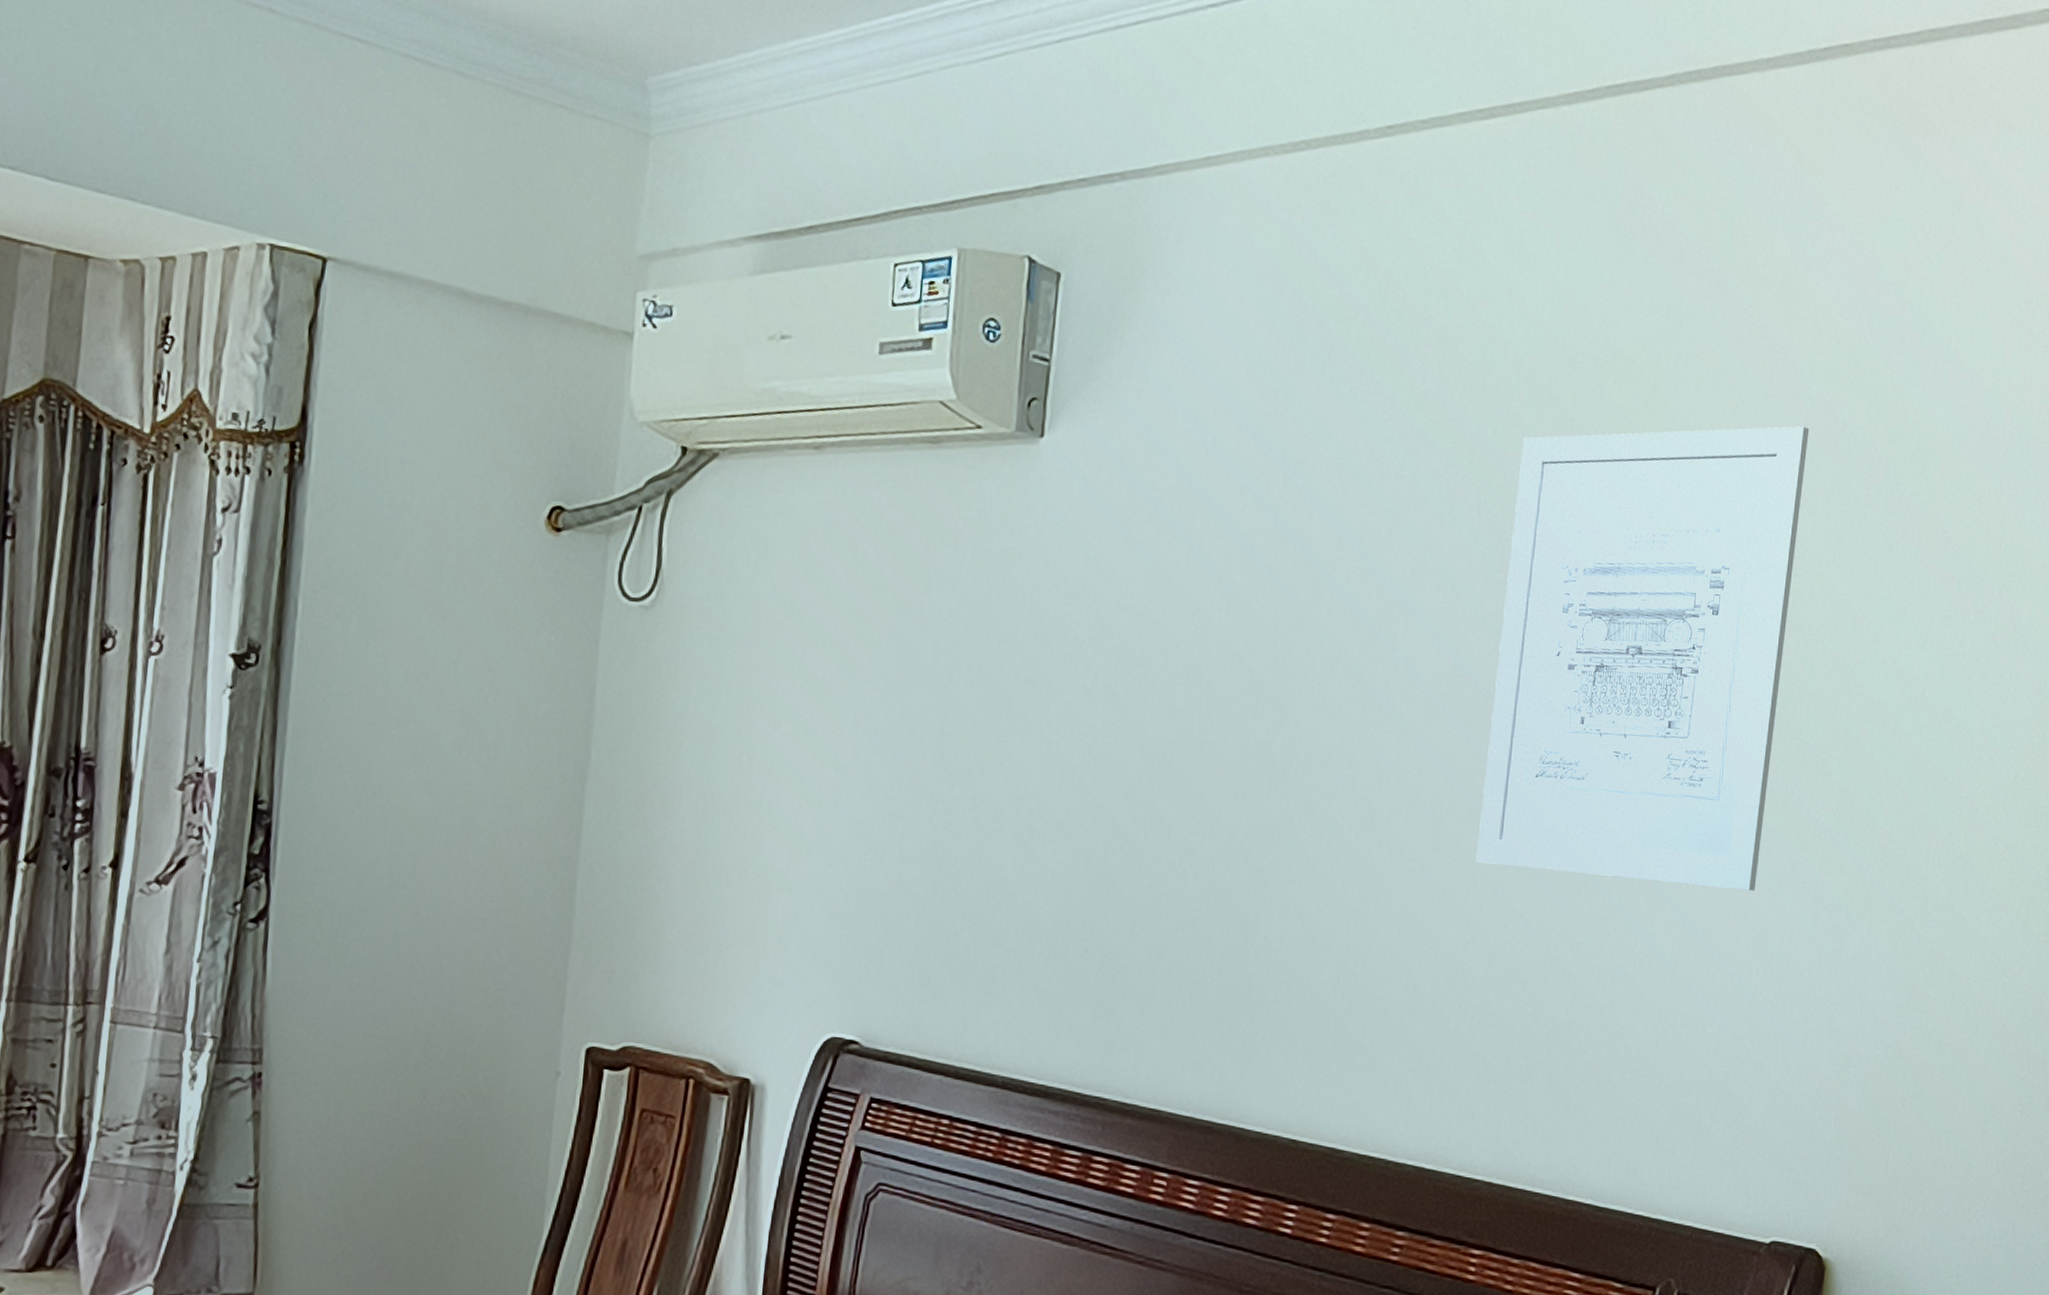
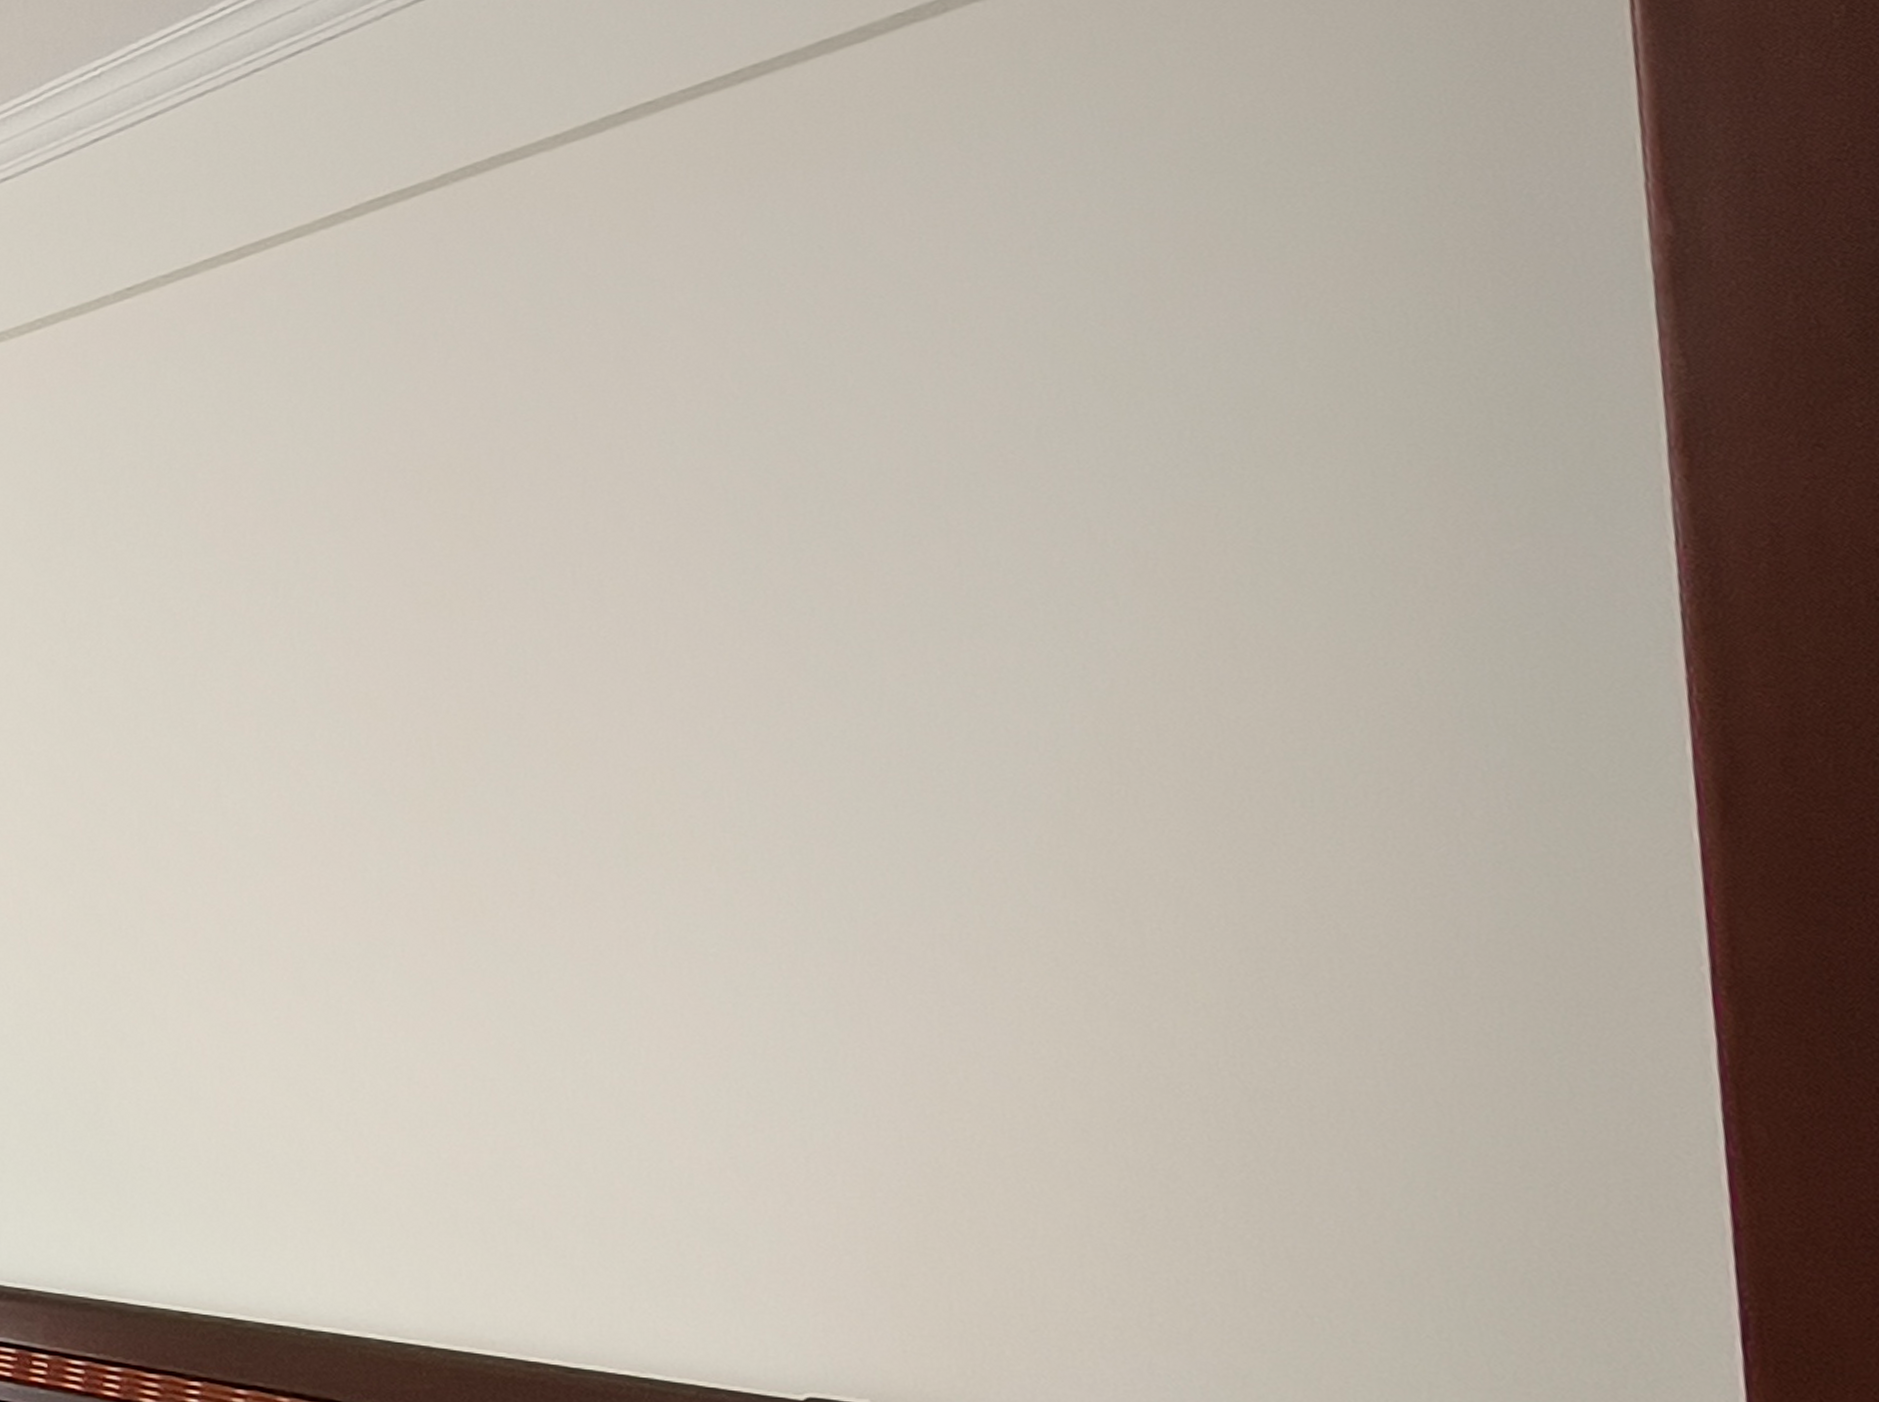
wall art: present [1475,426,1810,891] -> none [332,500,708,1005]

